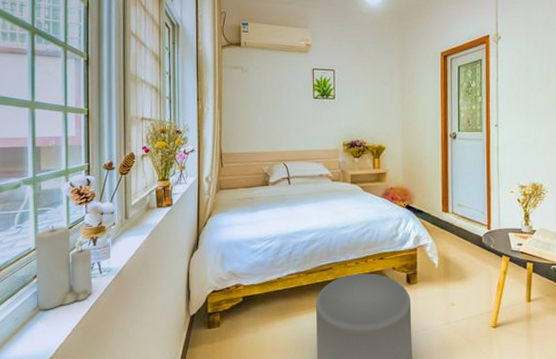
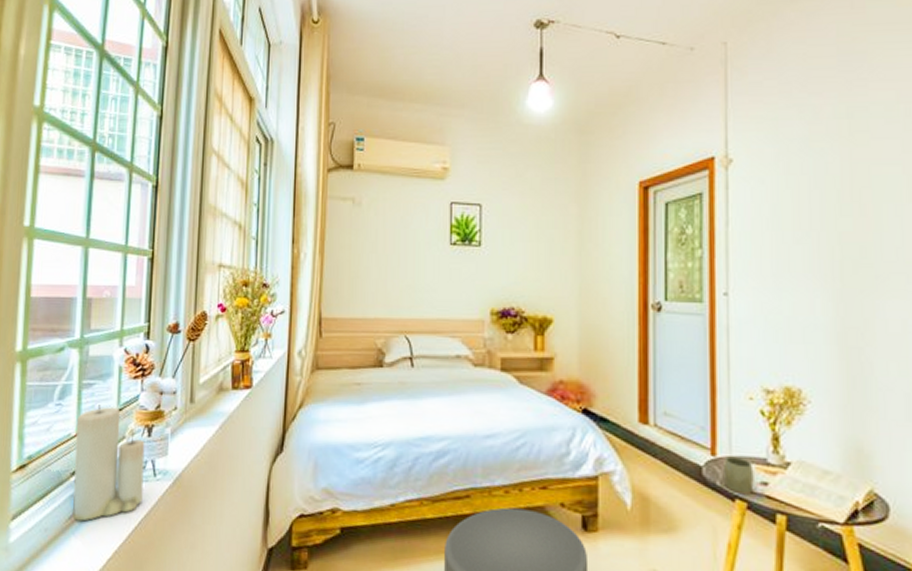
mug: none [495,229,514,253] -> present [724,456,754,496]

